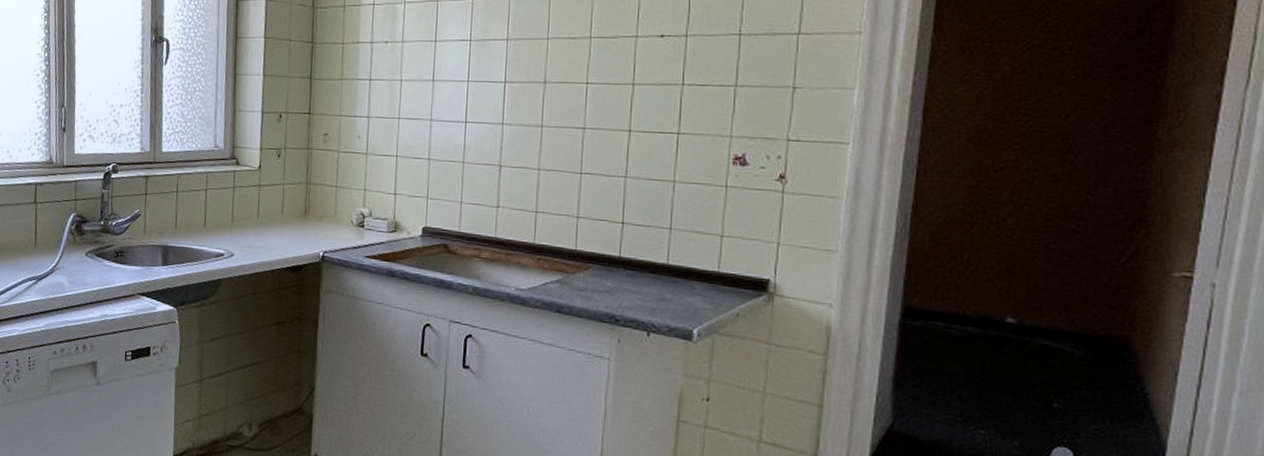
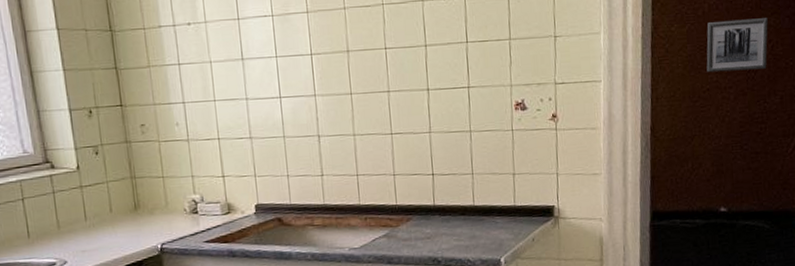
wall art: none [1002,88,1101,152] -> present [706,18,768,73]

